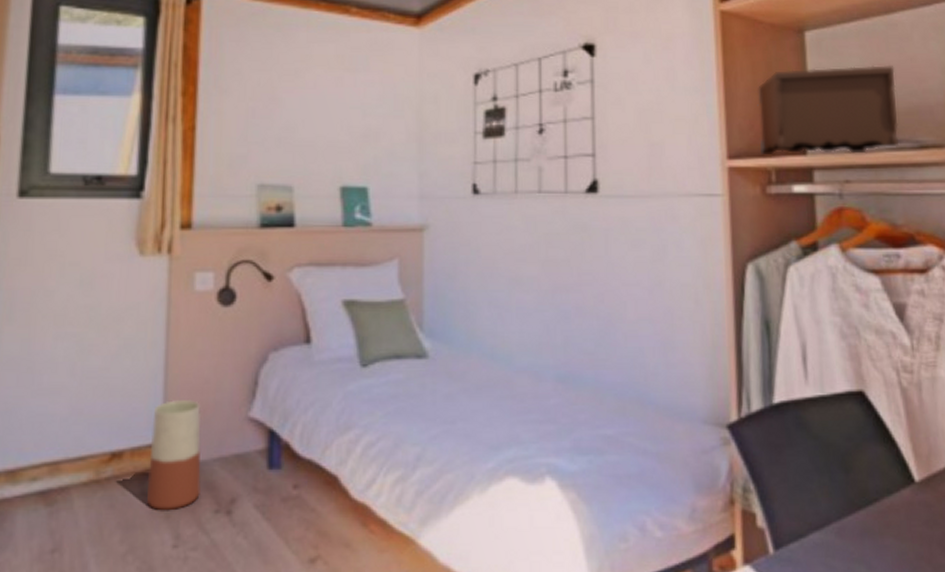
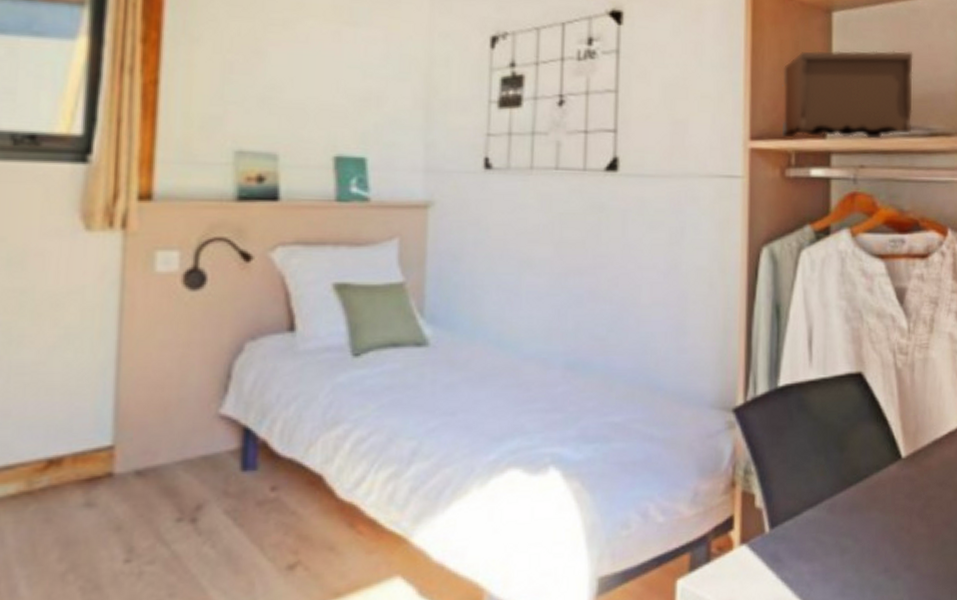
vase: present [147,400,202,511] -> none [92,397,162,522]

